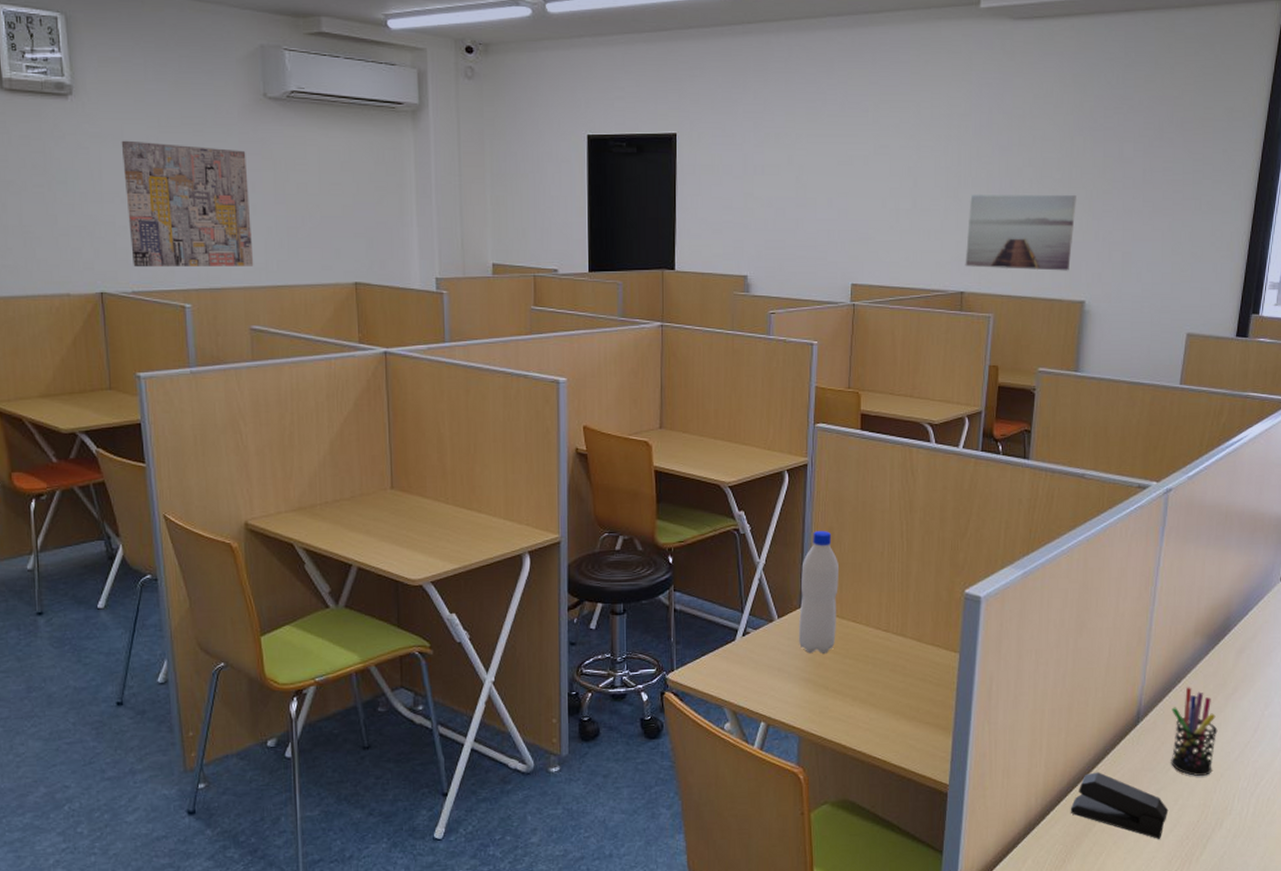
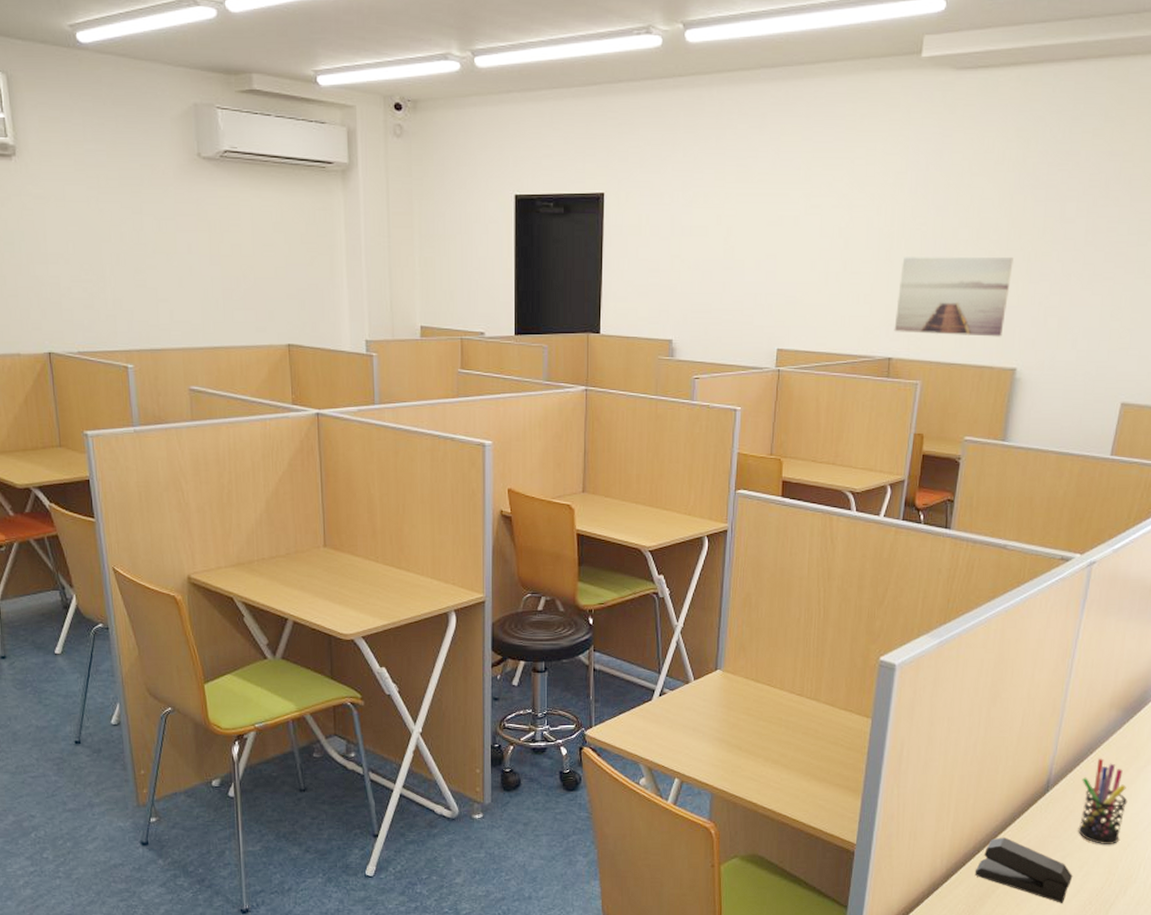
wall art: present [121,140,254,268] -> none [63,201,192,328]
water bottle: present [798,531,840,654] -> none [713,596,756,715]

